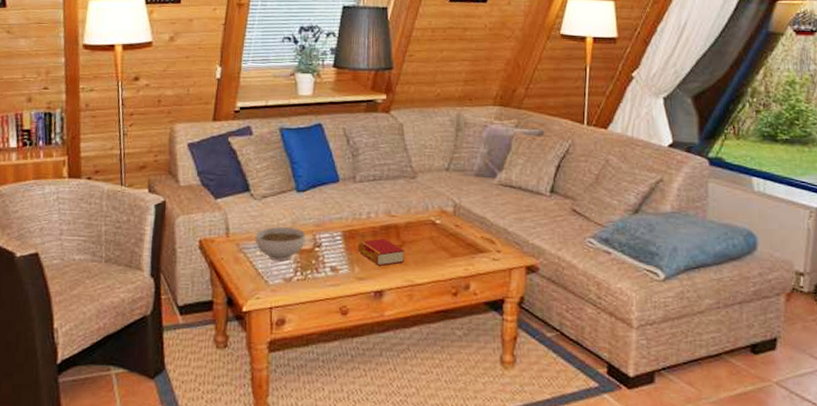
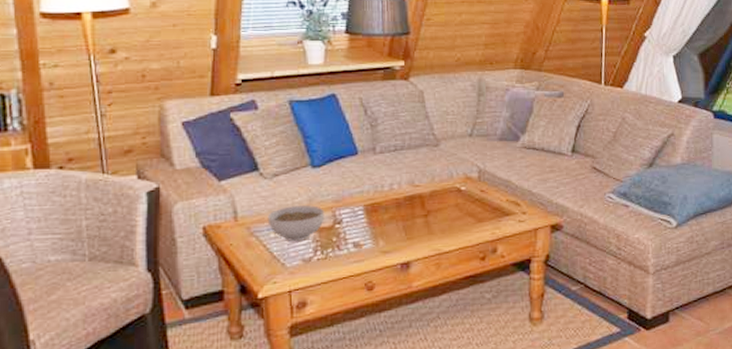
book: present [358,238,404,266] -> none [381,209,430,237]

